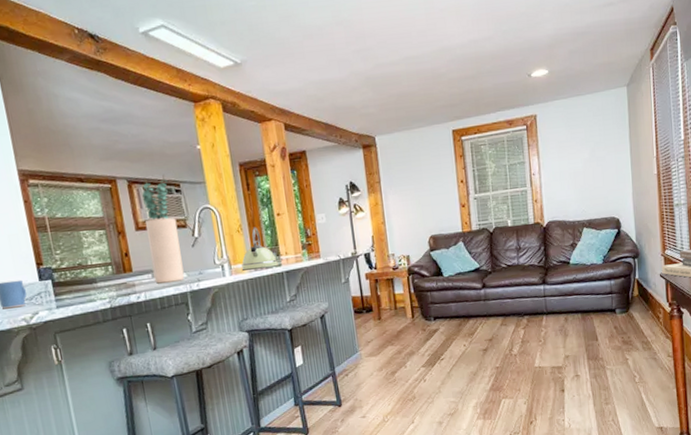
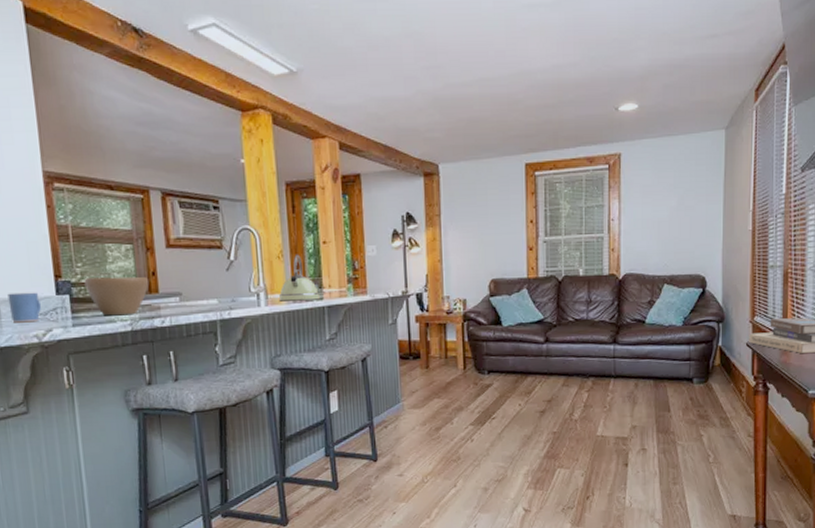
bowl: none [63,258,123,296] -> present [84,276,150,316]
vase: present [142,174,185,284] -> none [176,188,215,309]

